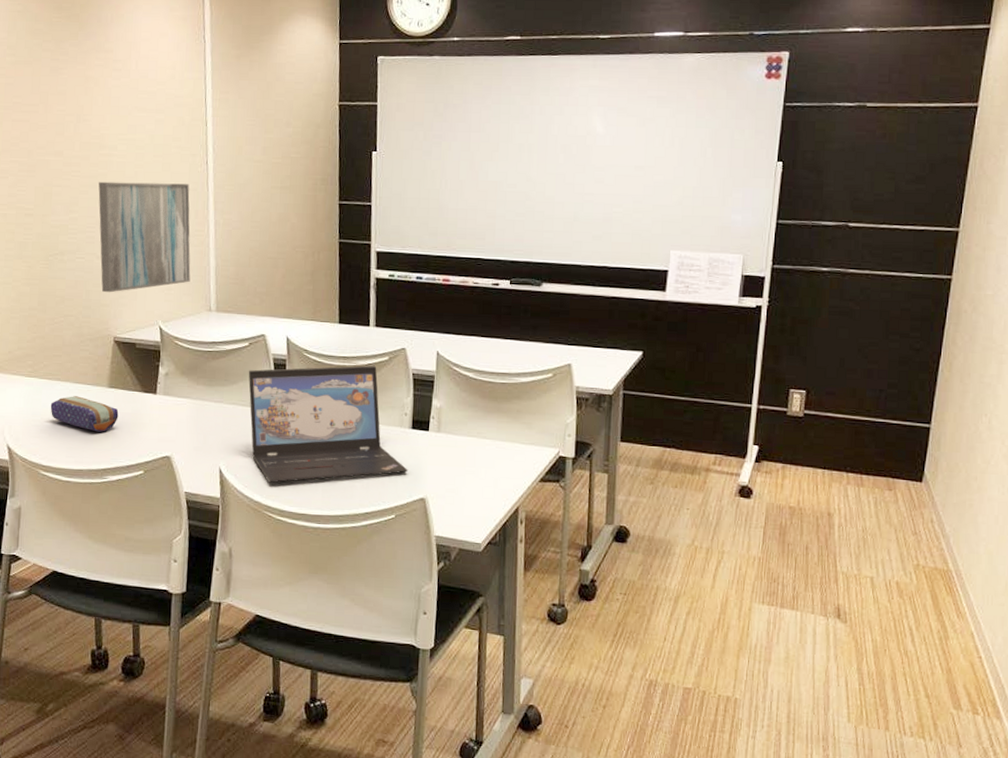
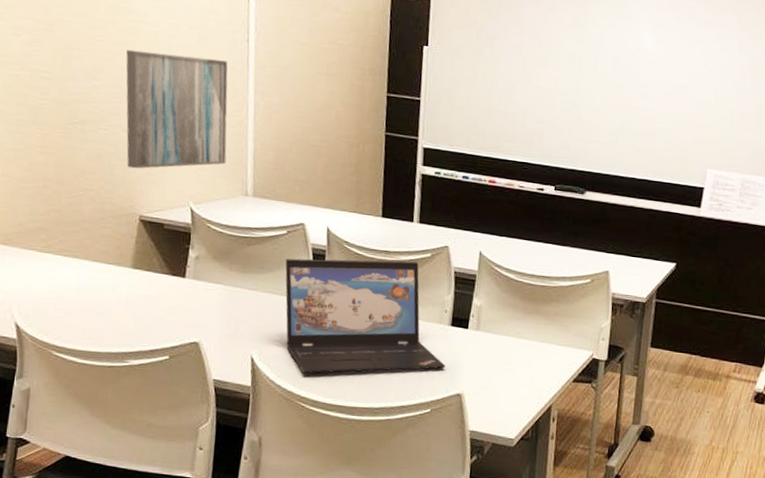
pencil case: present [50,396,119,432] -> none [65,275,143,315]

